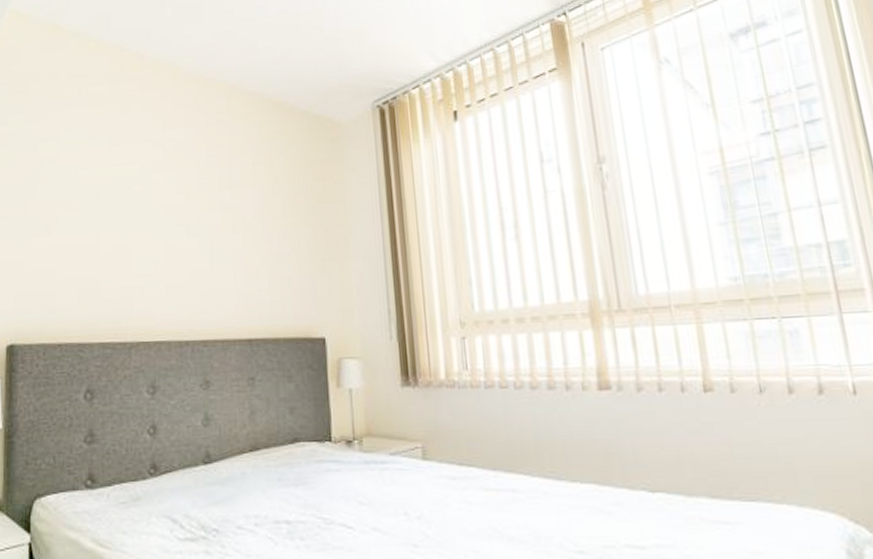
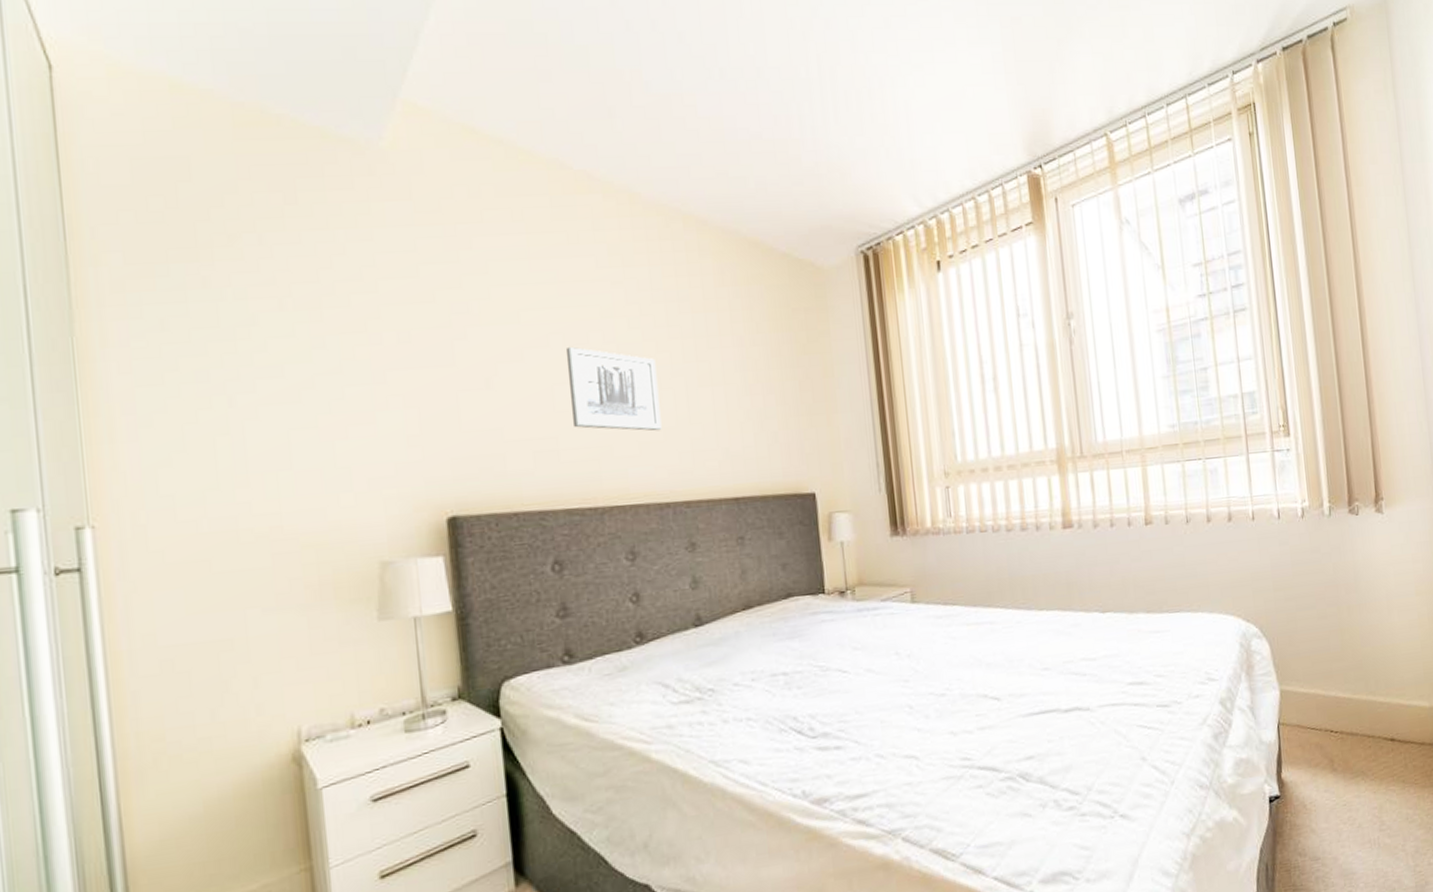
wall art: none [111,199,186,274] -> present [565,346,662,431]

